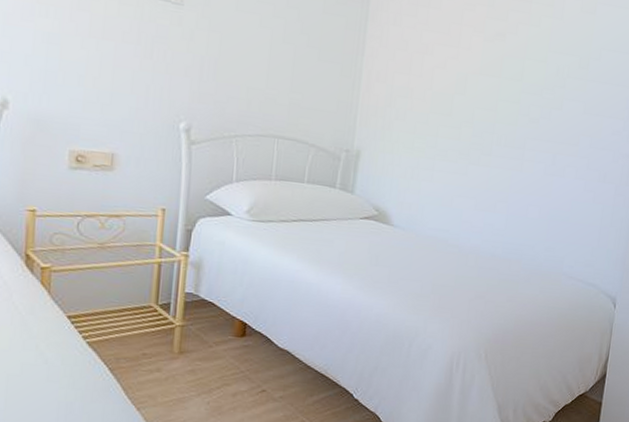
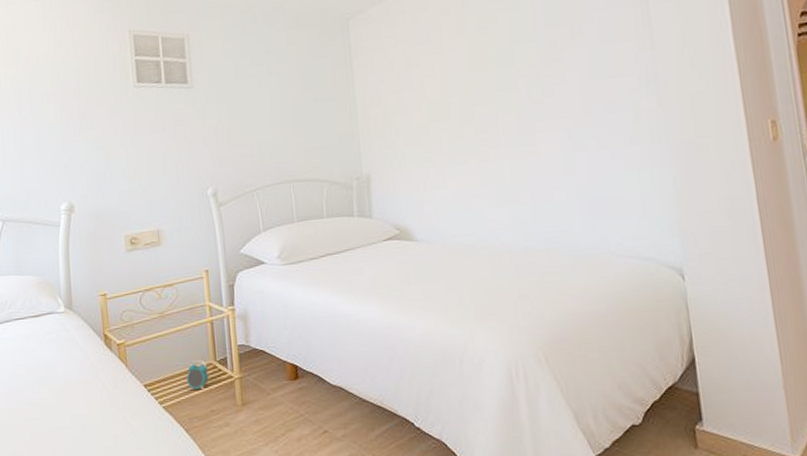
alarm clock: none [120,300,147,333] -> present [186,360,209,392]

